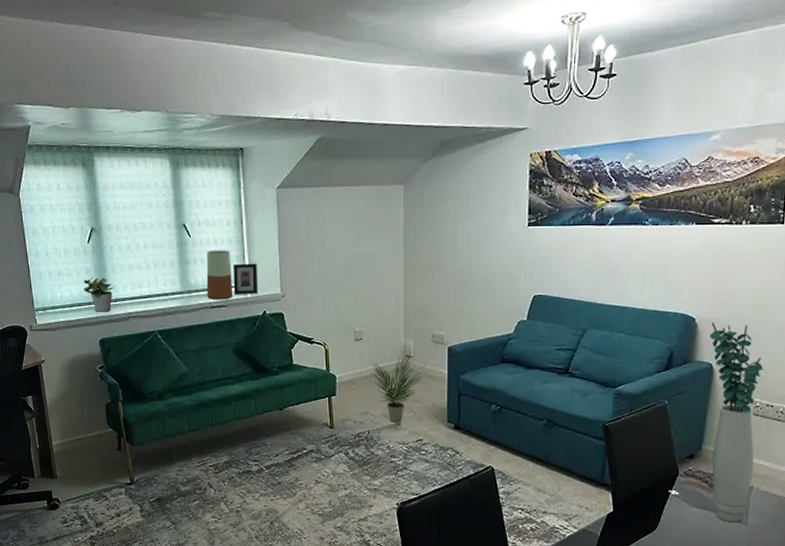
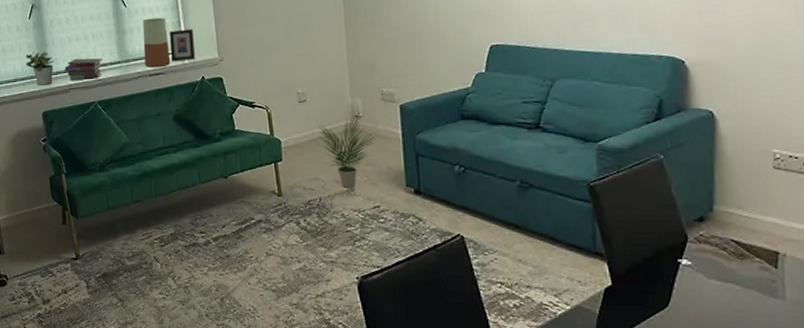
books: none [124,286,164,308] -> present [64,58,102,80]
vase: present [709,322,764,523] -> none [704,63,784,298]

